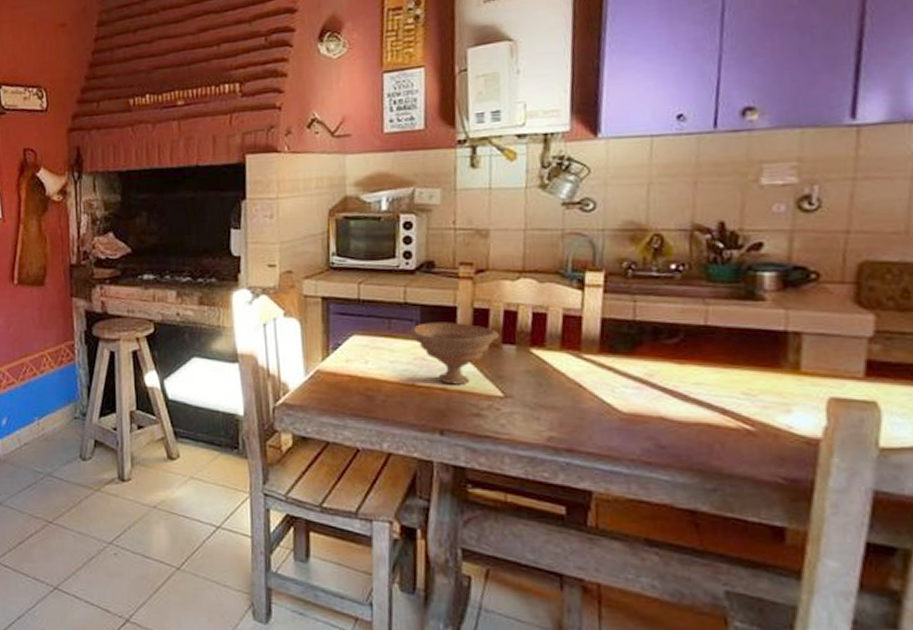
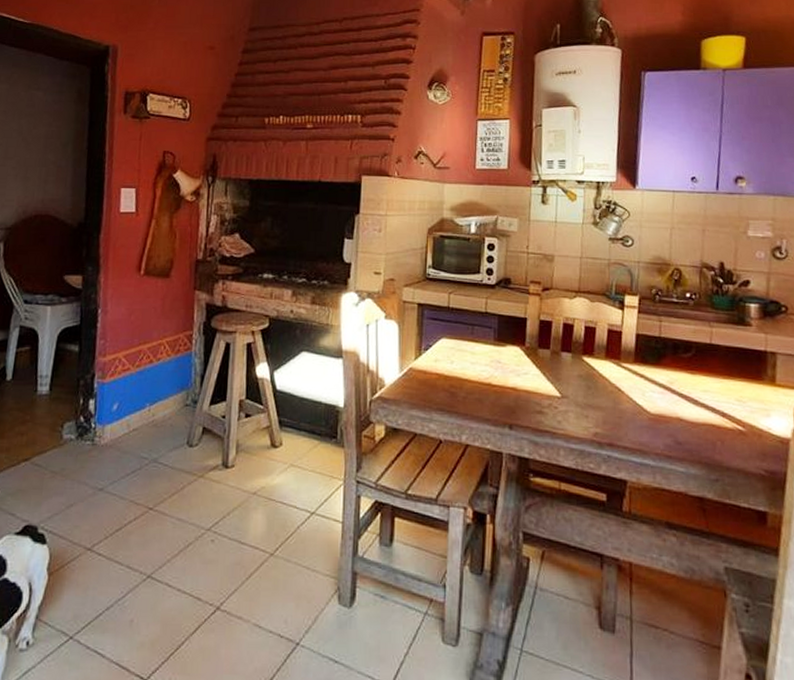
bowl: present [409,322,500,385] -> none [488,330,560,385]

